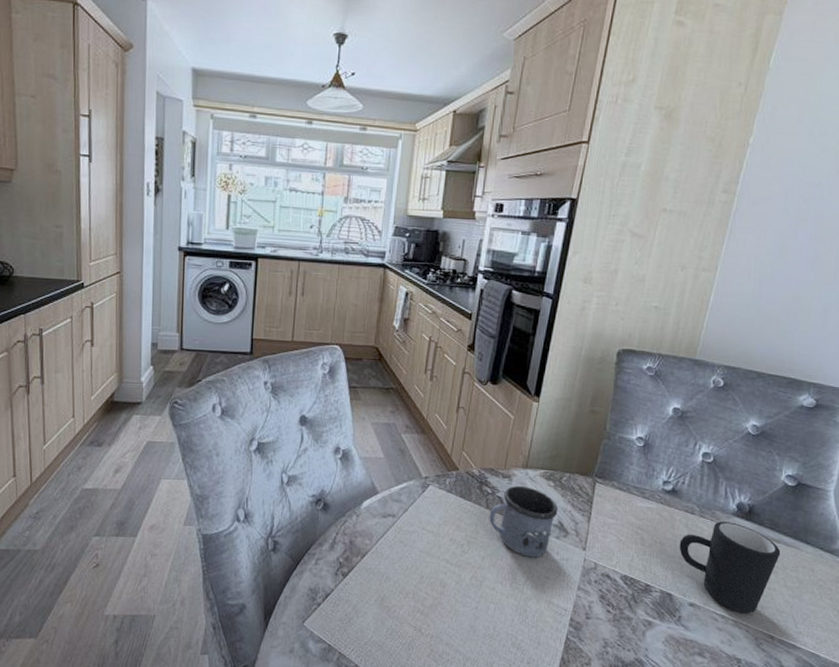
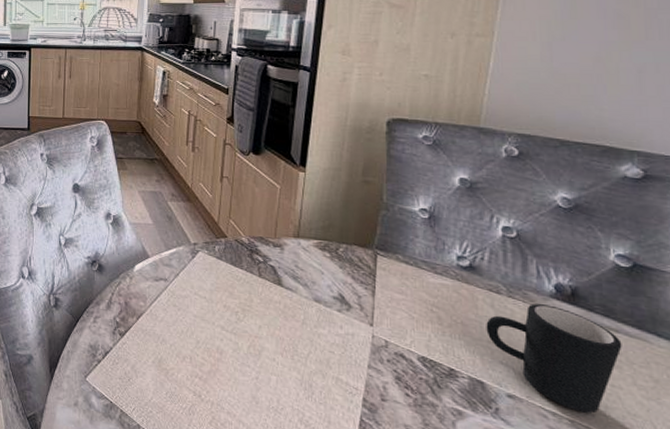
mug: present [489,485,558,558] -> none [263,255,337,331]

